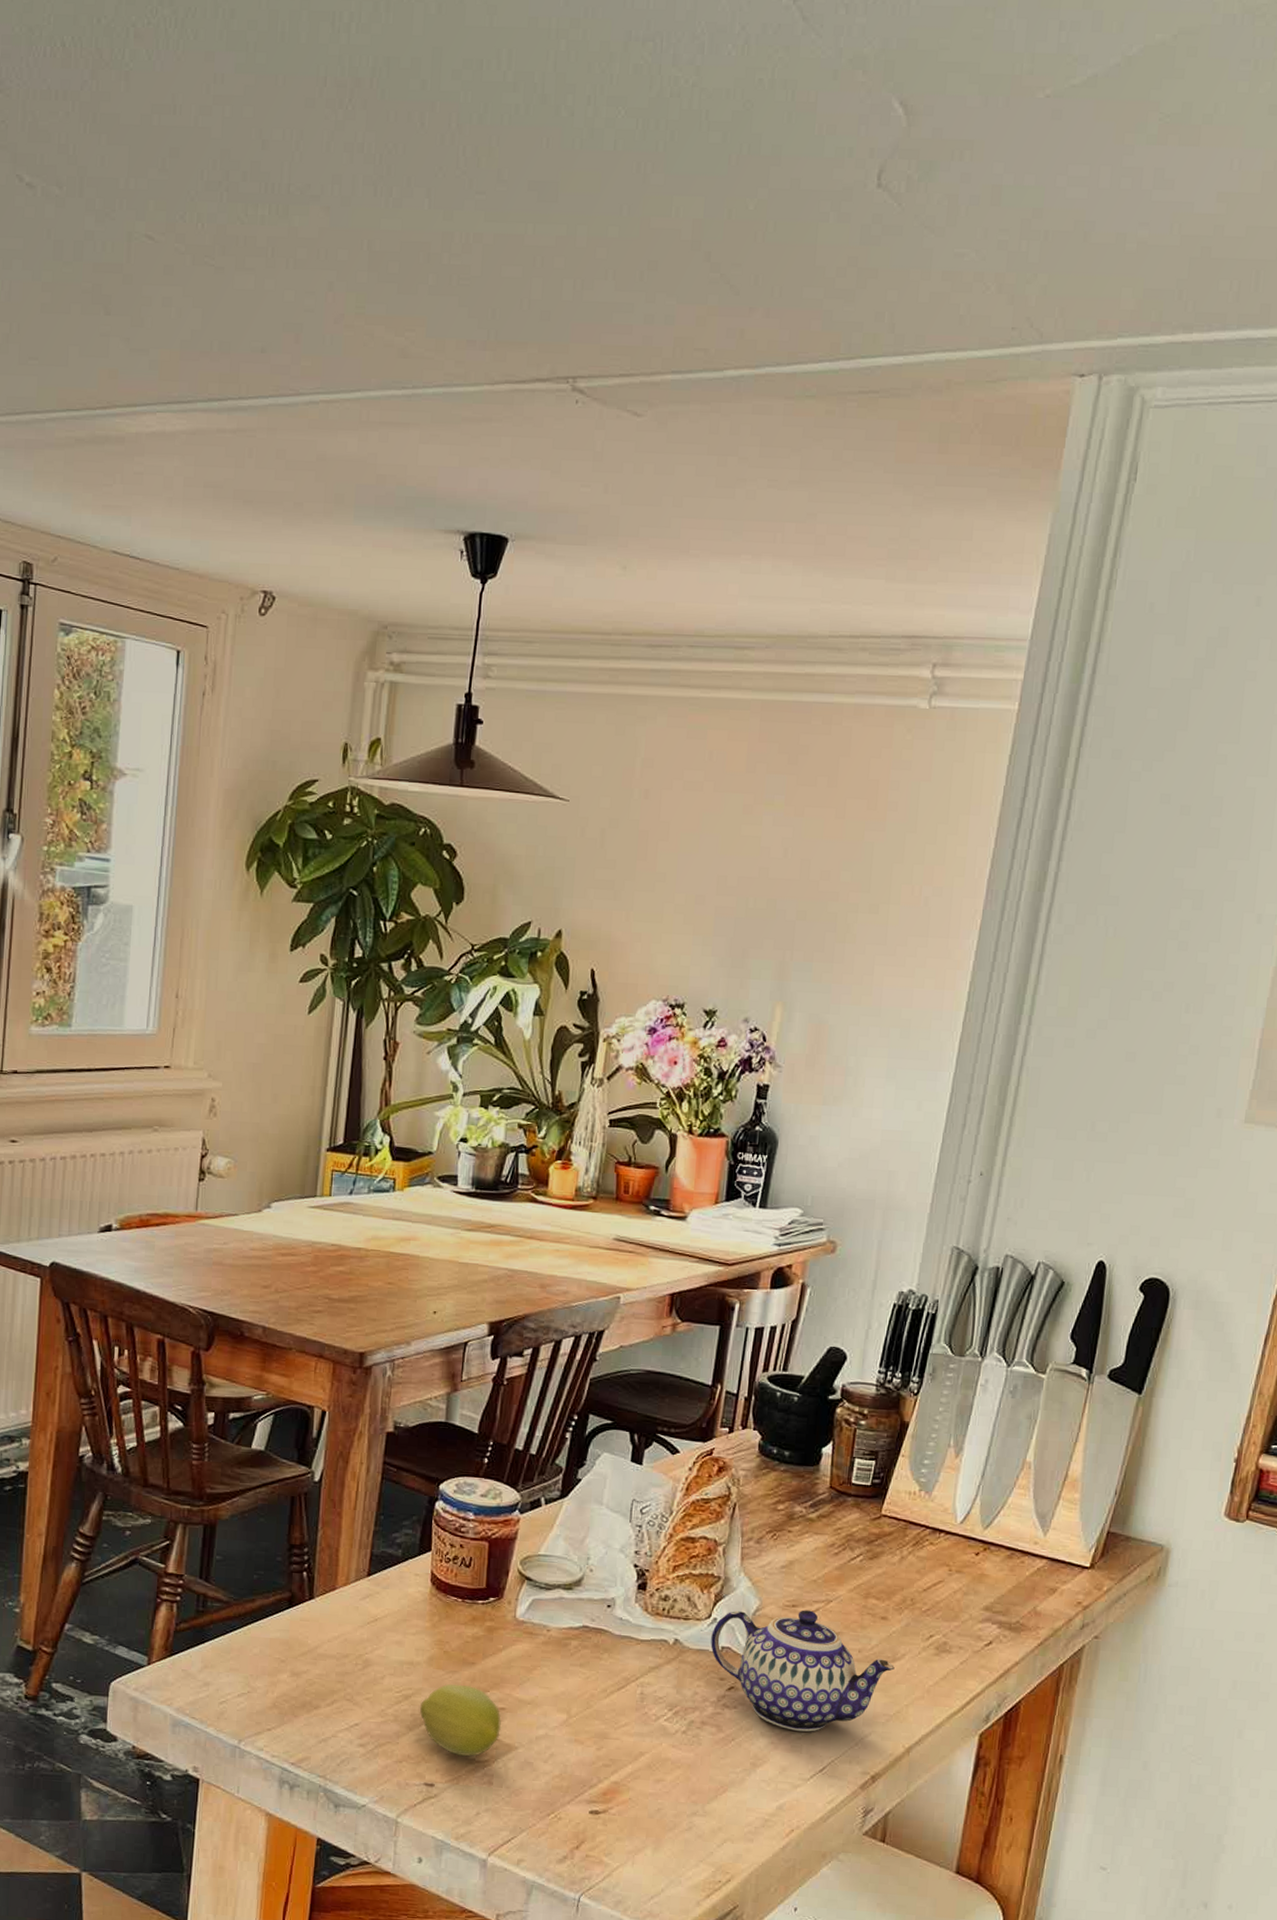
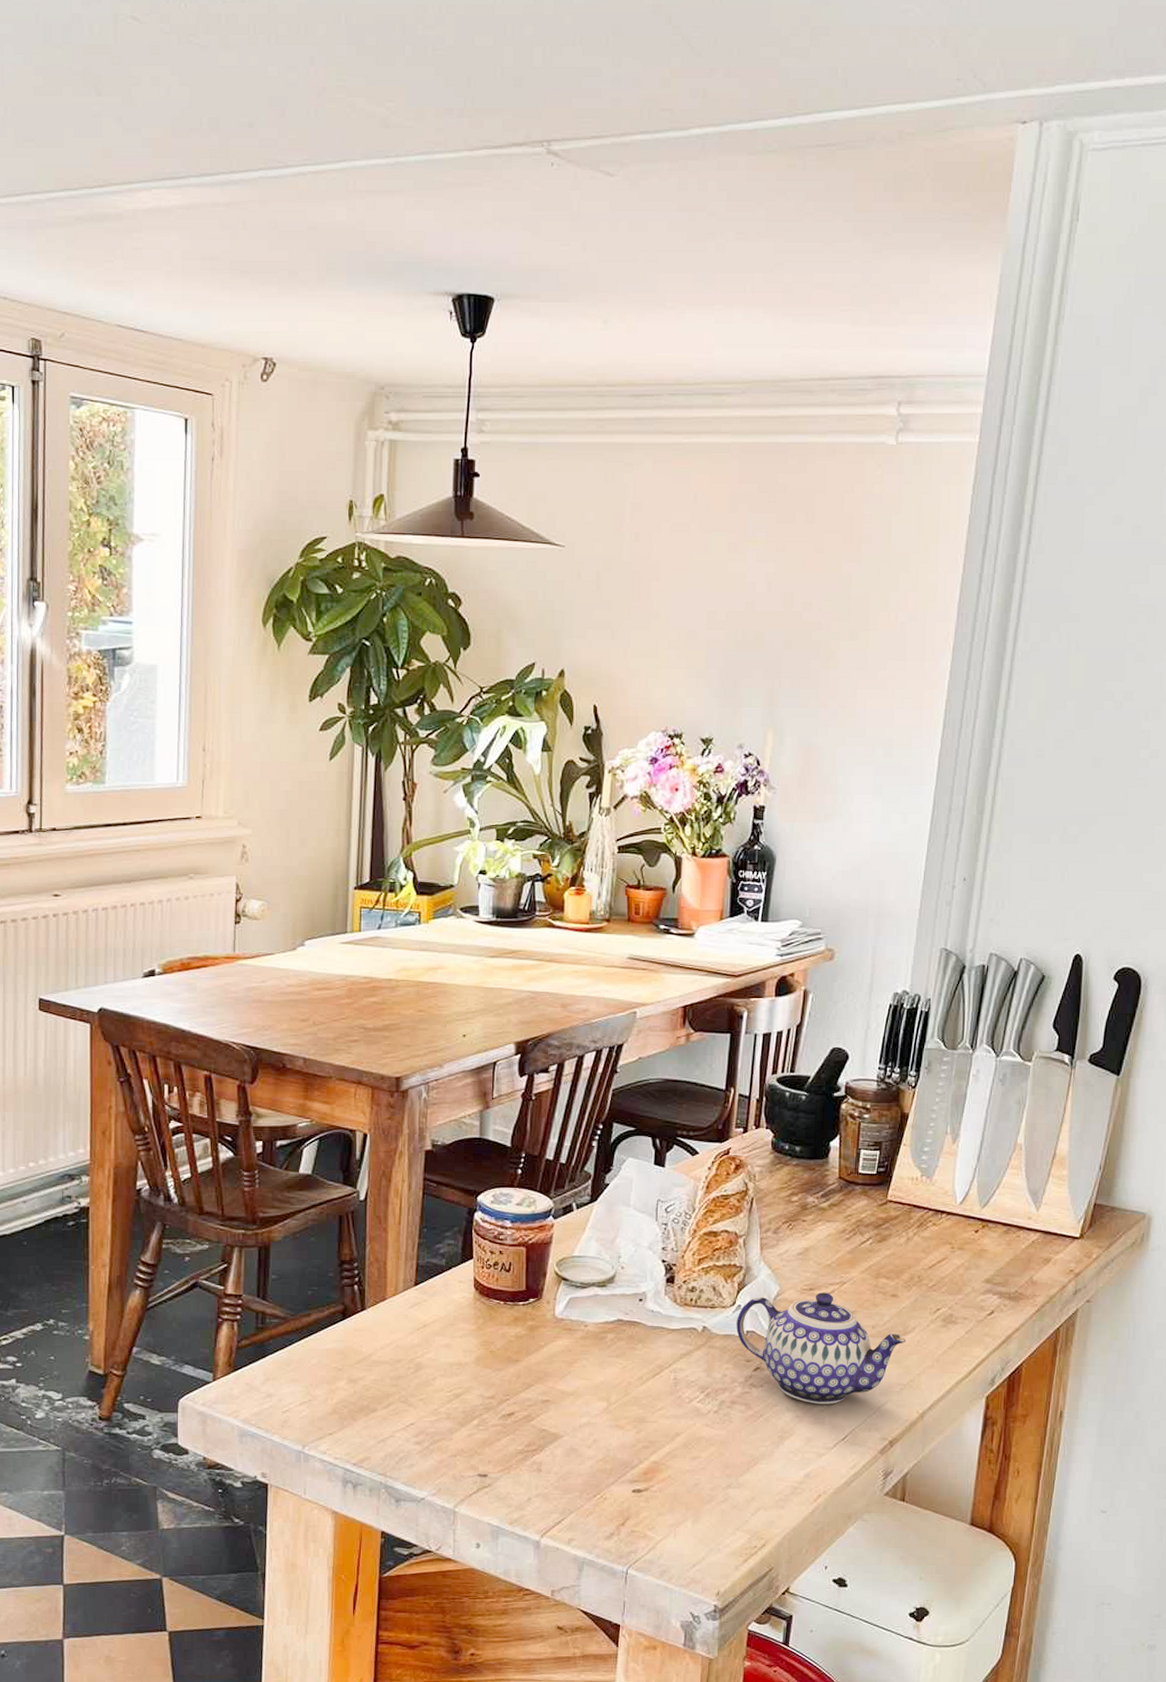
fruit: present [419,1684,502,1756] -> none [470,1381,547,1447]

